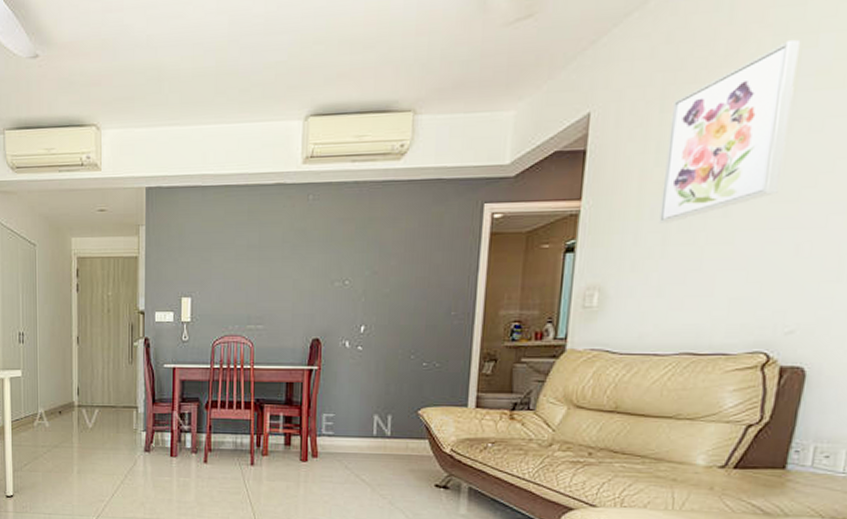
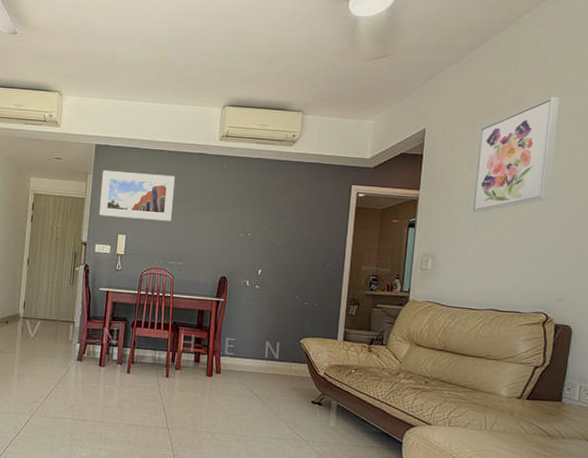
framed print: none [156,216,247,277] -> present [98,169,175,221]

